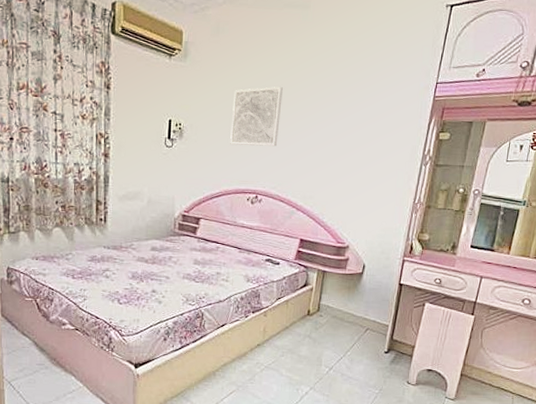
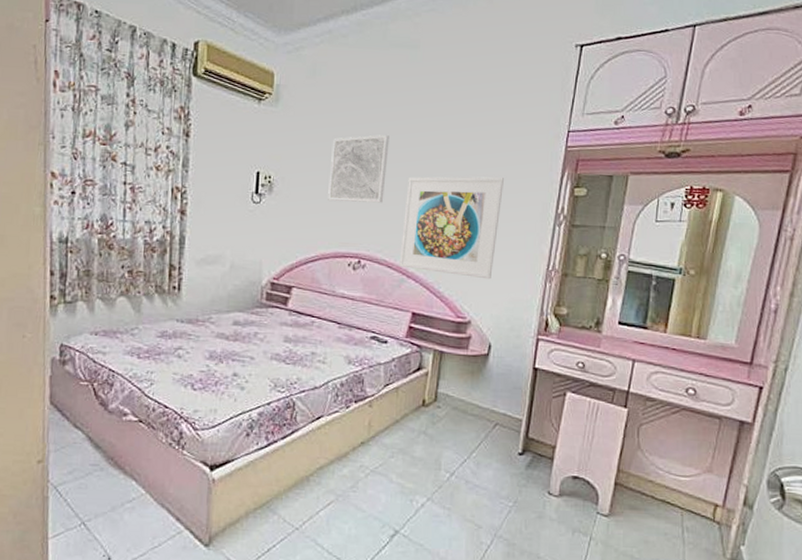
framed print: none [290,123,381,211] -> present [399,176,505,280]

